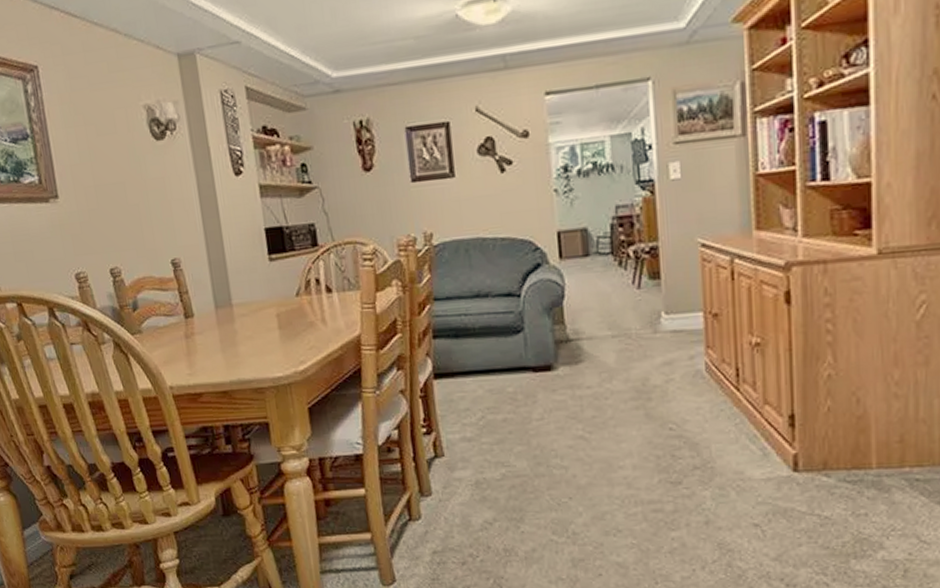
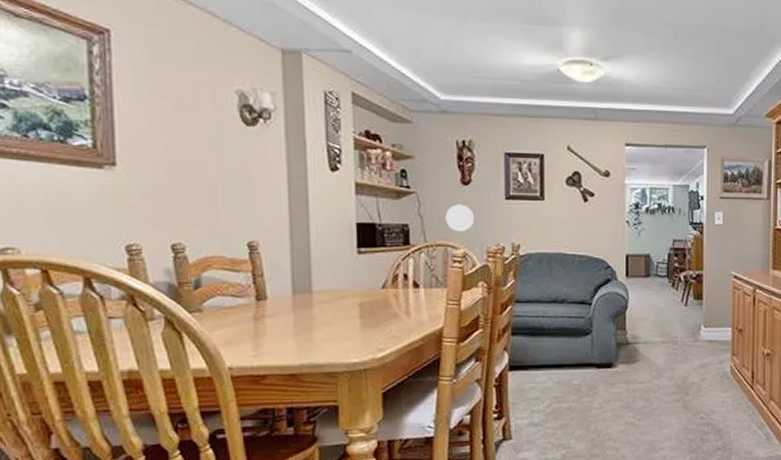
decorative plate: none [350,194,381,226] -> present [445,204,475,232]

